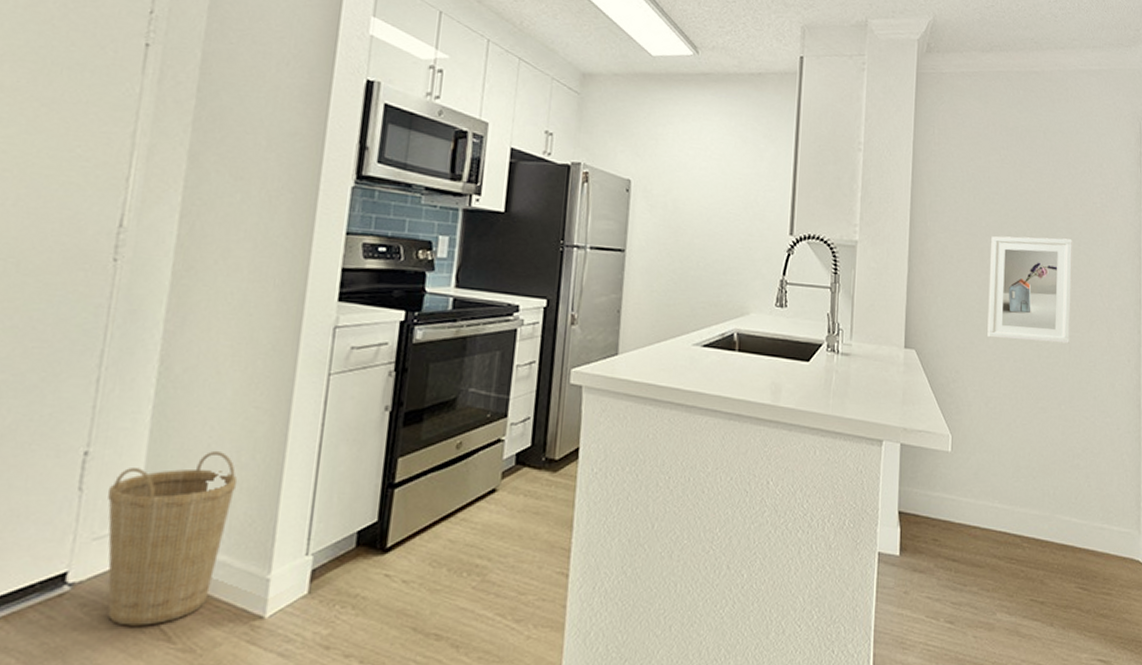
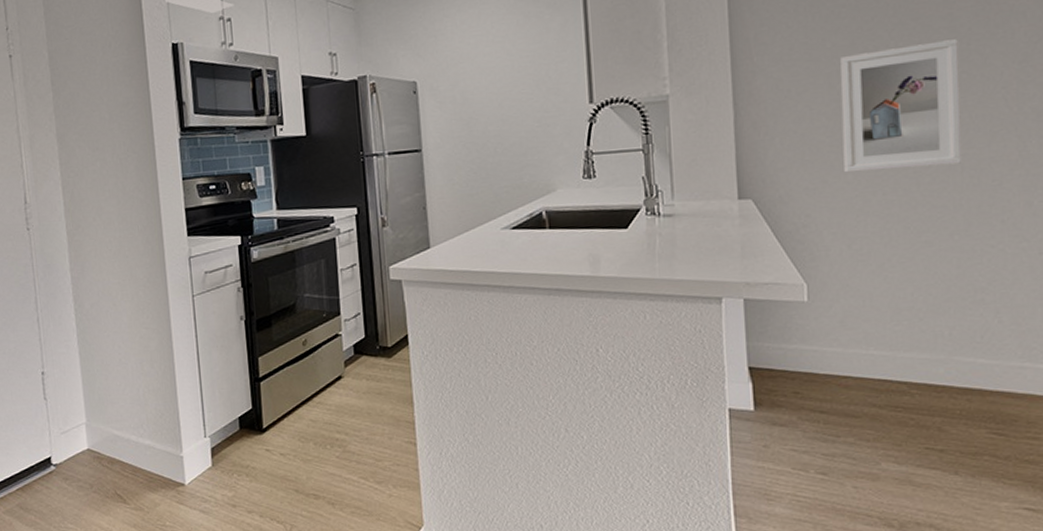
basket: present [107,451,238,626] -> none [62,364,146,493]

